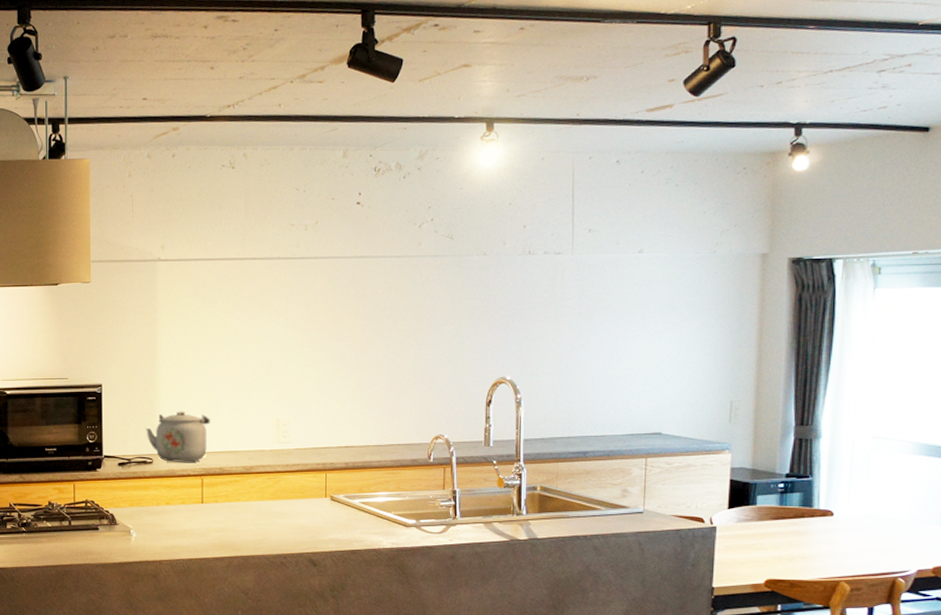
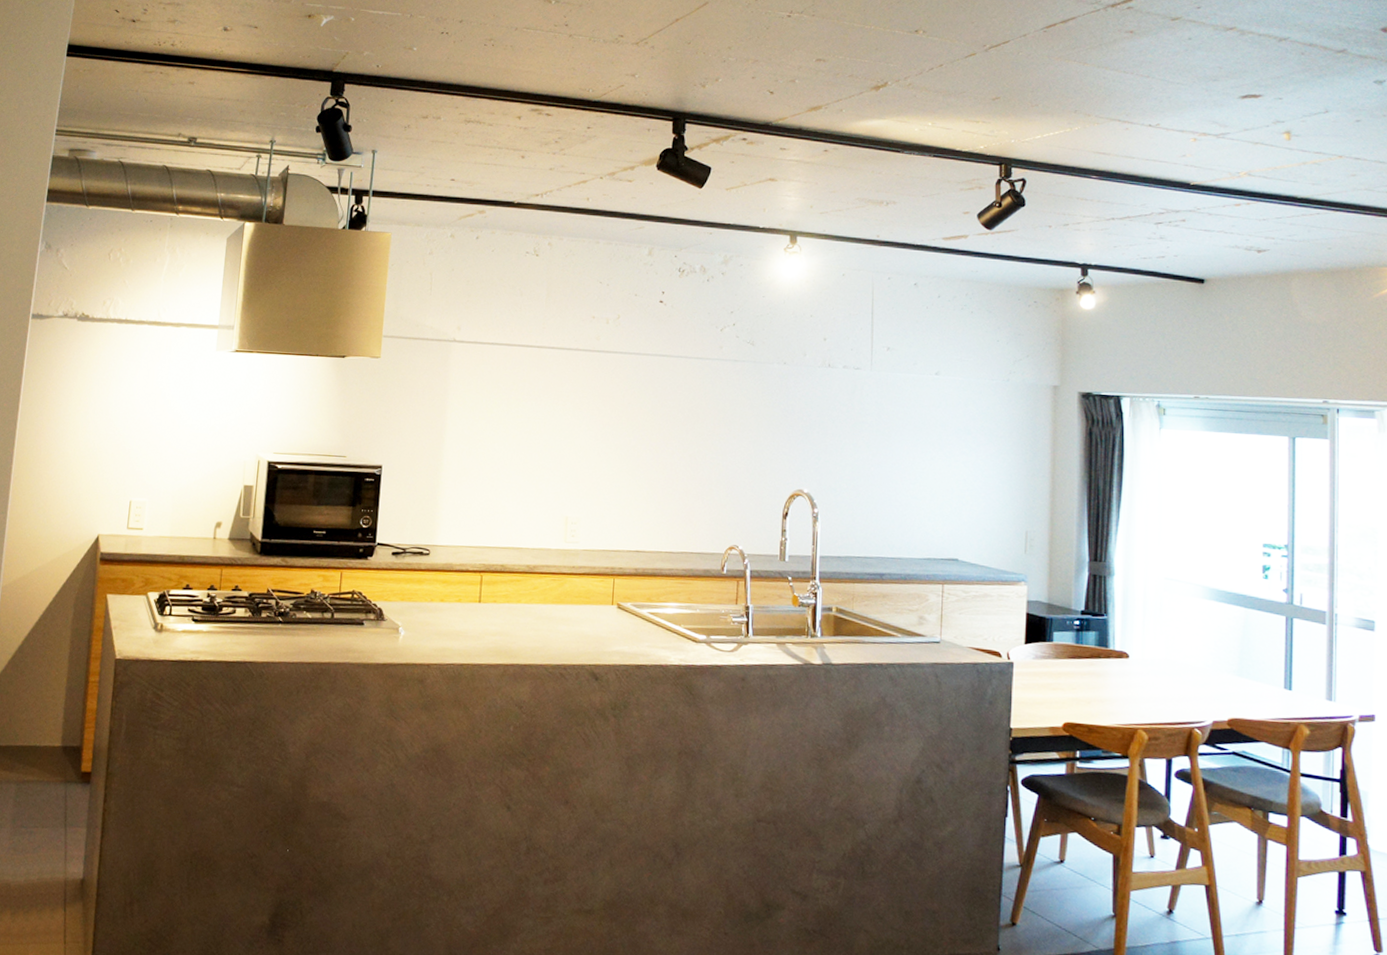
kettle: present [146,411,210,462] -> none [425,500,495,557]

